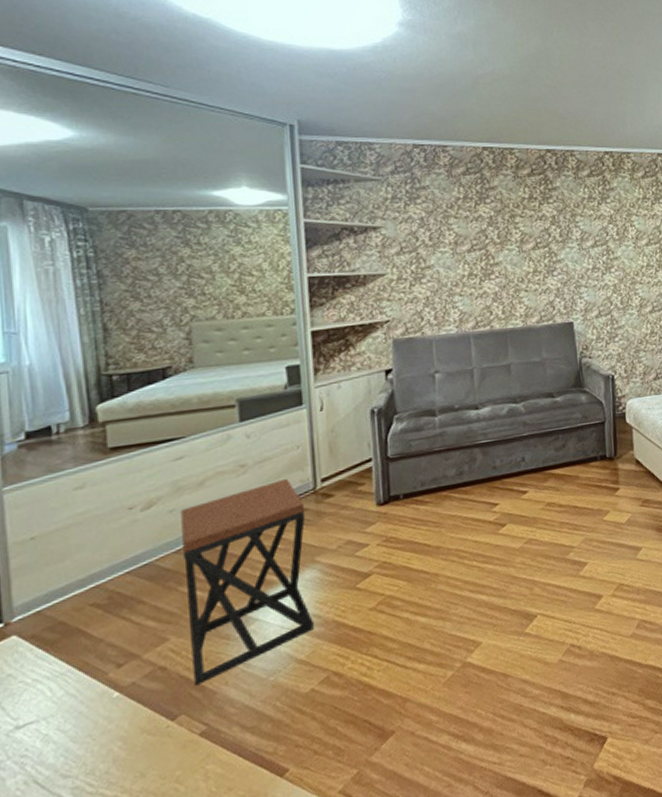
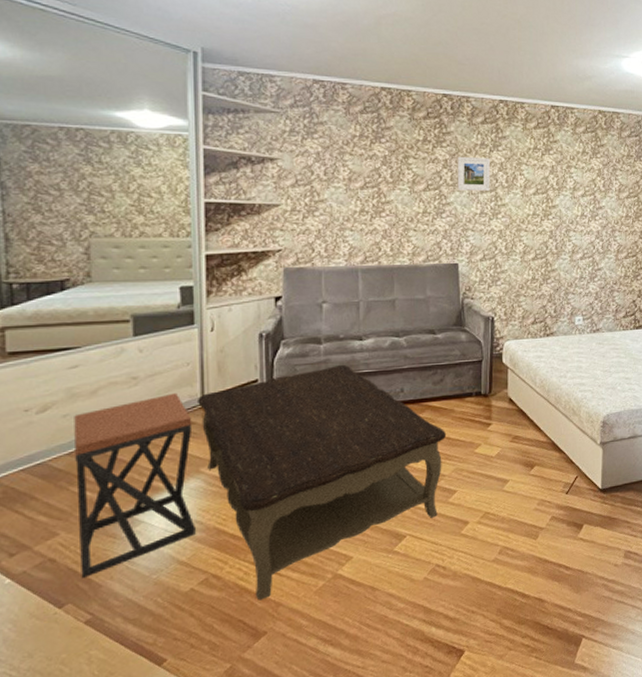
coffee table: none [308,436,573,698] -> present [196,364,447,601]
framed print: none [565,211,601,247] -> present [457,156,490,192]

